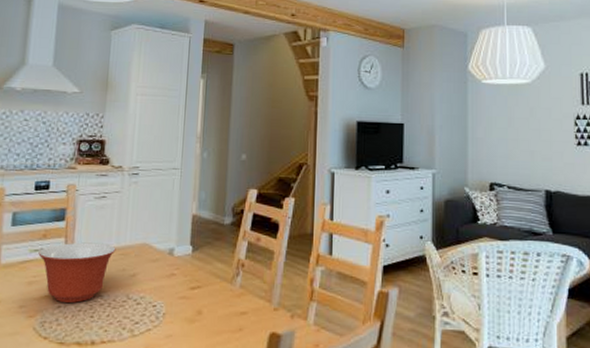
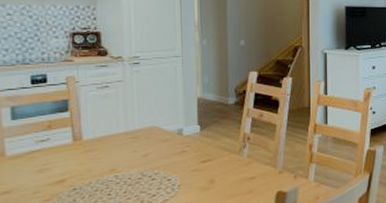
mixing bowl: present [38,242,116,303] -> none [45,129,126,185]

